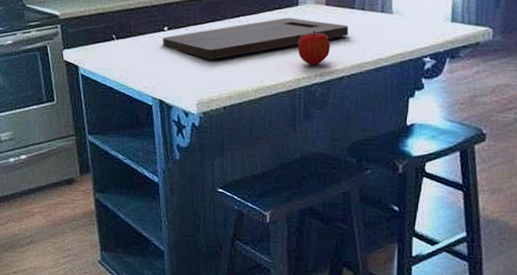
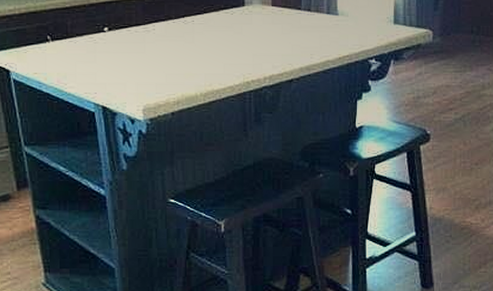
cutting board: present [162,18,349,59] -> none [102,18,296,62]
fruit: present [297,31,331,66] -> none [245,32,279,69]

